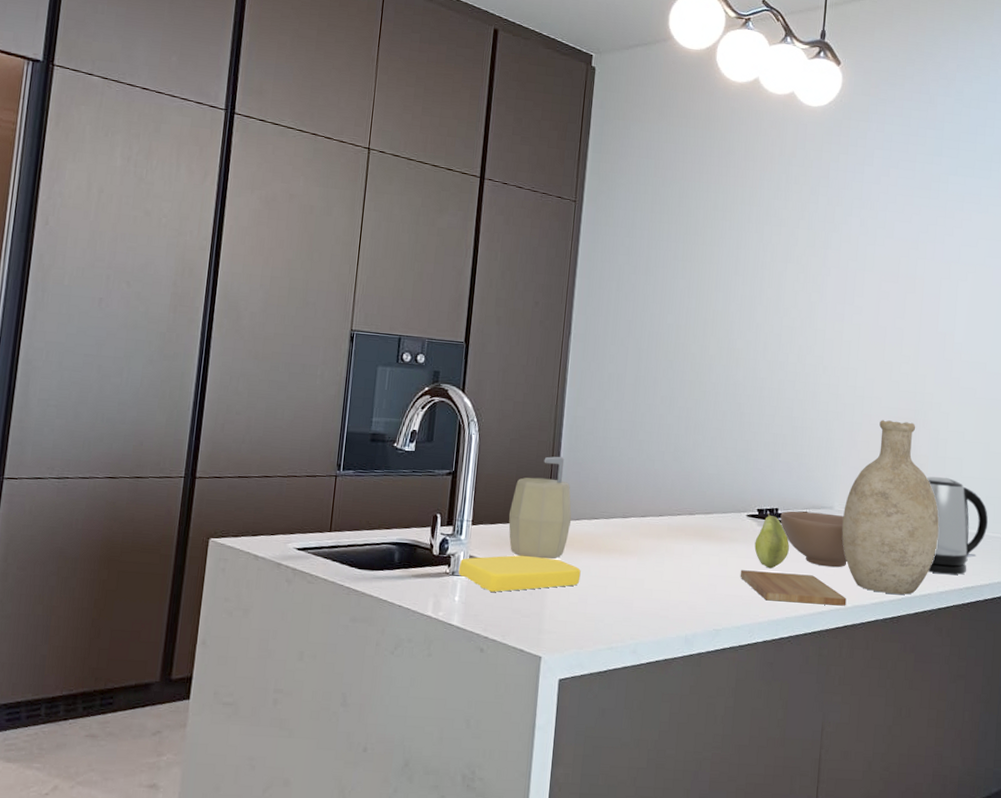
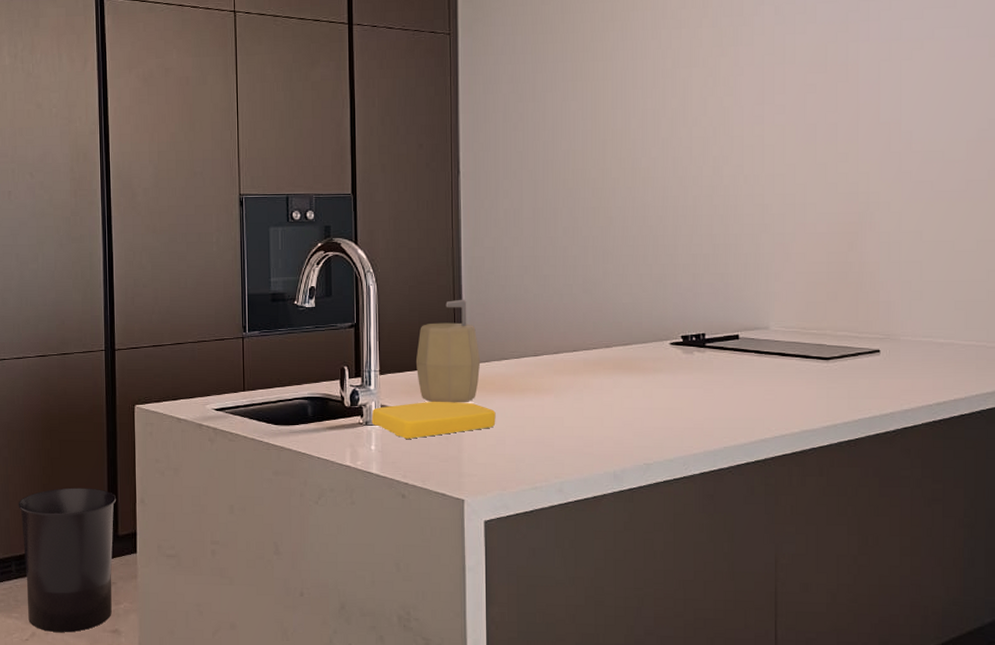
waste bin: none [52,624,174,787] -> present [18,487,116,632]
cutting board: present [740,570,847,606] -> none [668,401,793,432]
fruit: present [754,512,789,569] -> none [682,338,721,397]
bowl: present [780,510,848,568] -> none [708,334,790,392]
decorative vase: present [842,420,939,595] -> none [781,227,898,415]
kettle: present [926,476,989,576] -> none [878,283,960,391]

